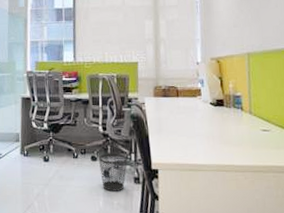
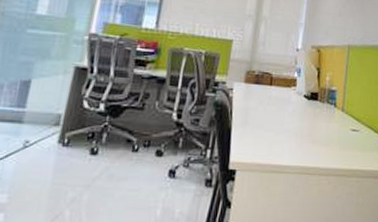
wastebasket: present [98,153,128,192] -> none [164,147,202,197]

